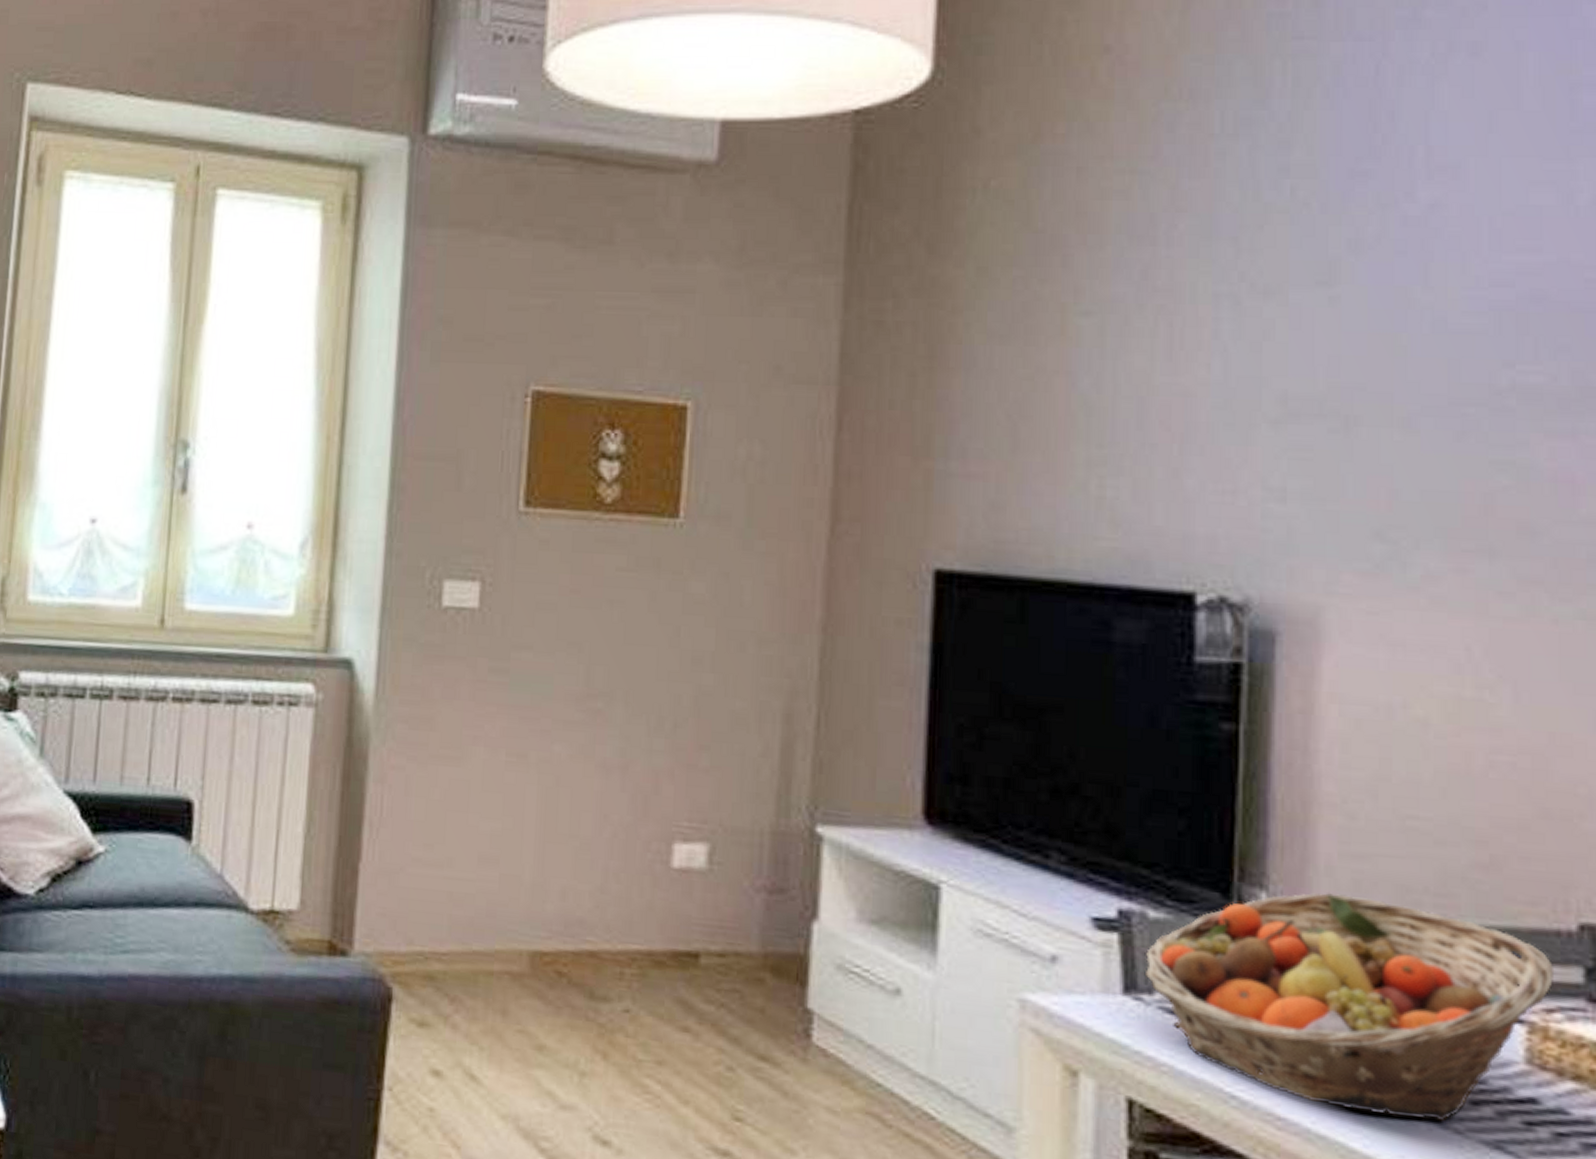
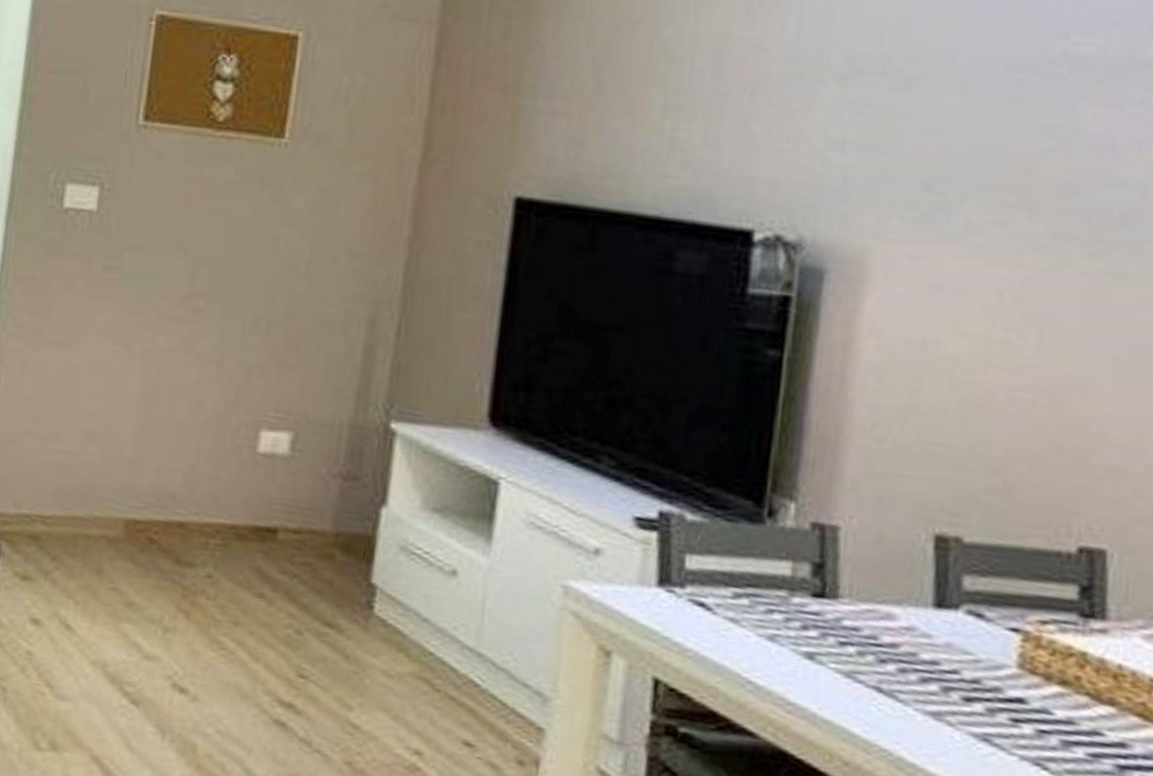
fruit basket: present [1146,892,1555,1122] -> none [679,505,1052,715]

